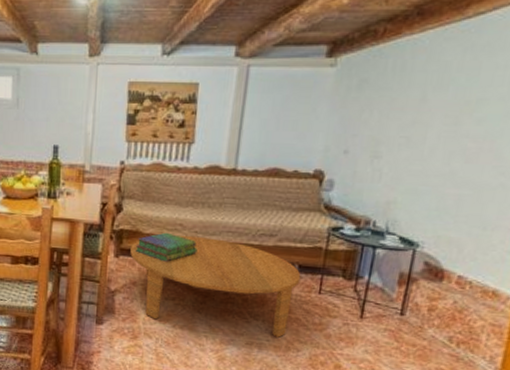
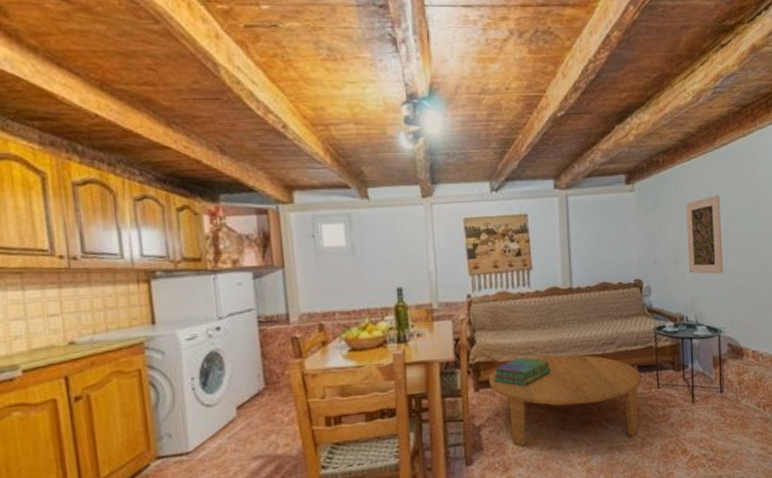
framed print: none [391,78,458,178] -> present [685,194,723,274]

